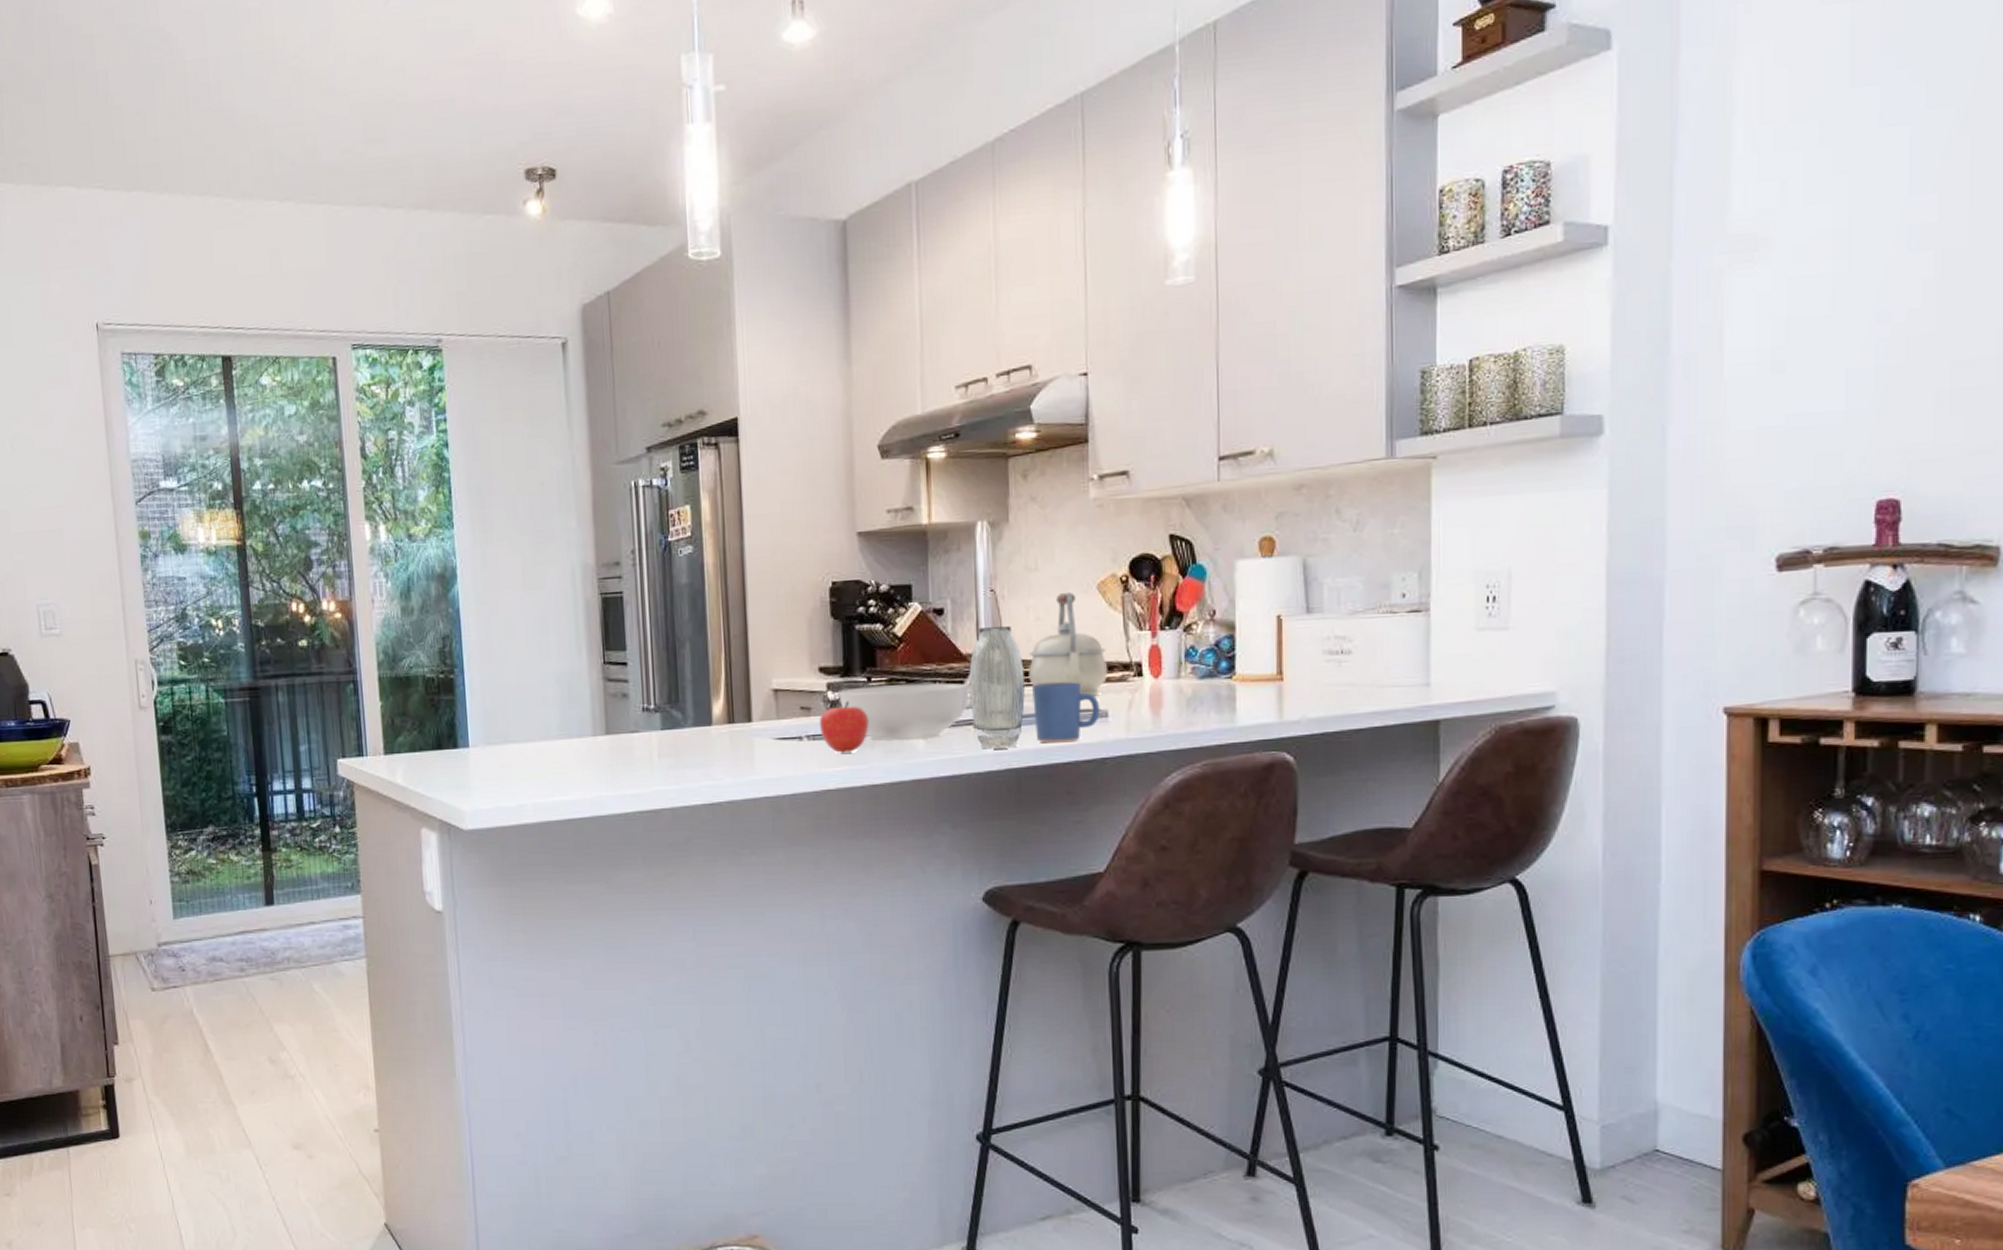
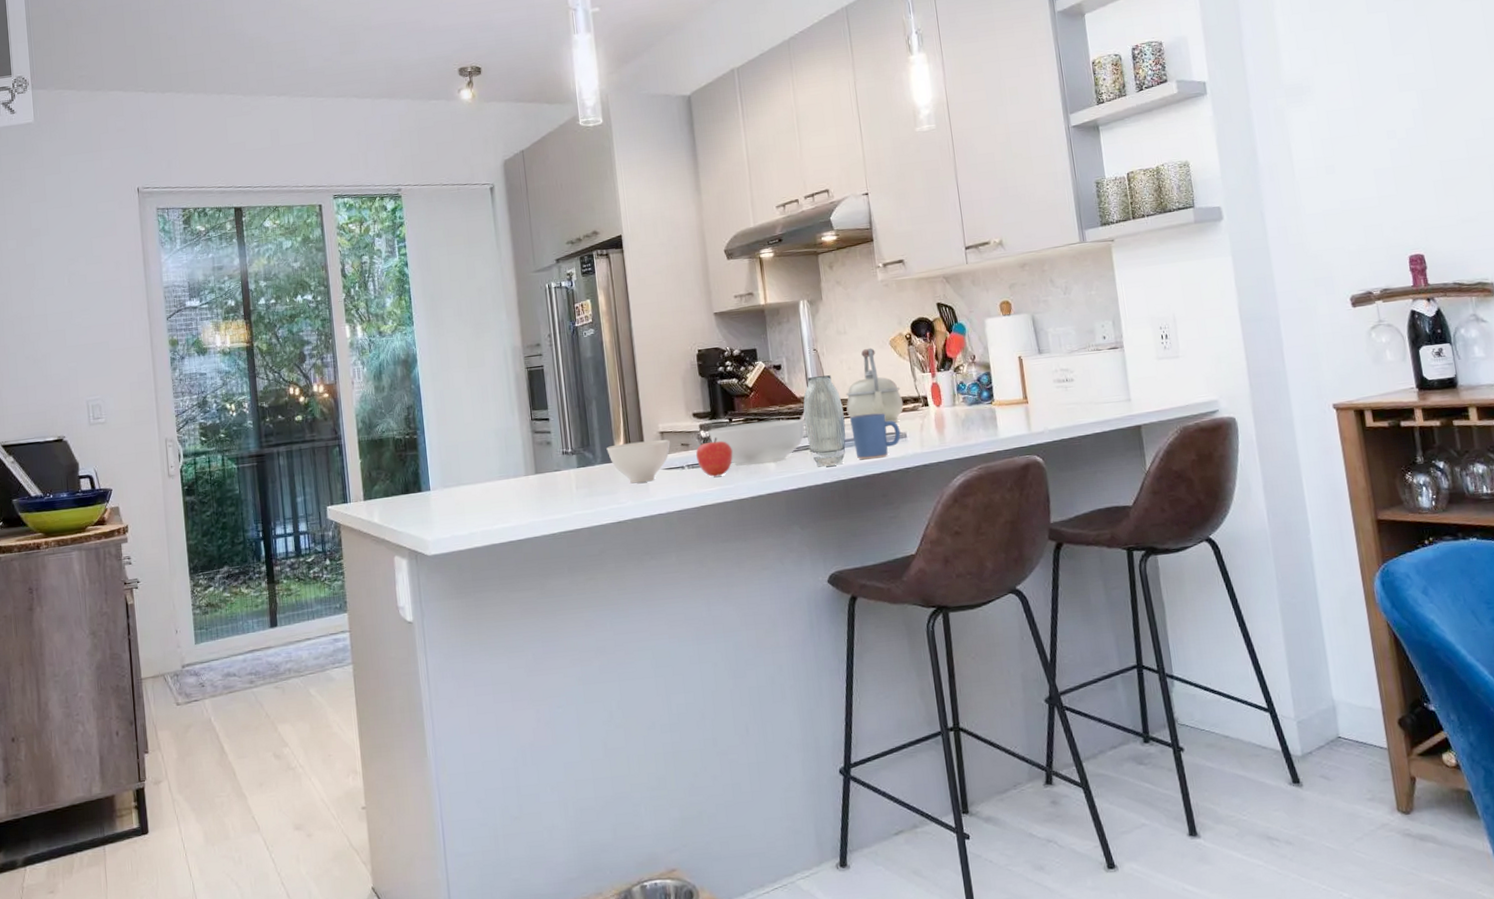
bowl: none [700,699,787,755] -> present [606,439,671,484]

